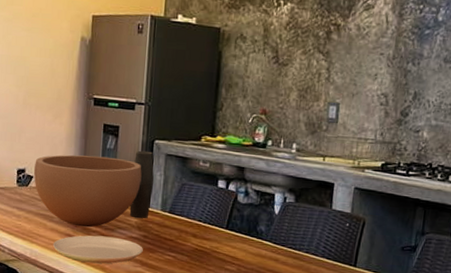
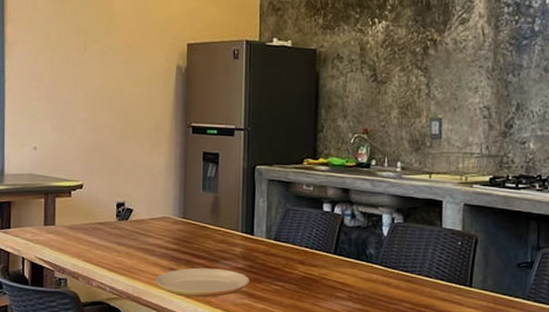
bowl: present [34,154,142,228] -> none [134,184,244,260]
vase: present [129,150,155,218] -> none [233,177,258,247]

